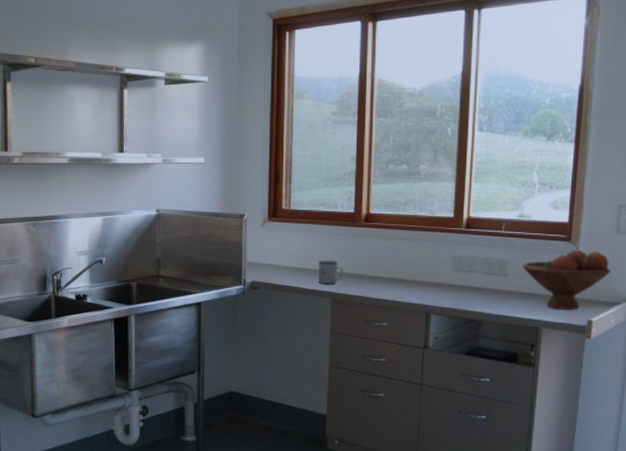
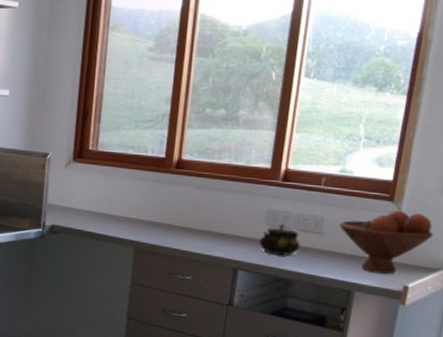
mug: present [319,261,343,285] -> none [122,207,149,233]
teapot: none [448,268,487,299] -> present [259,224,300,256]

